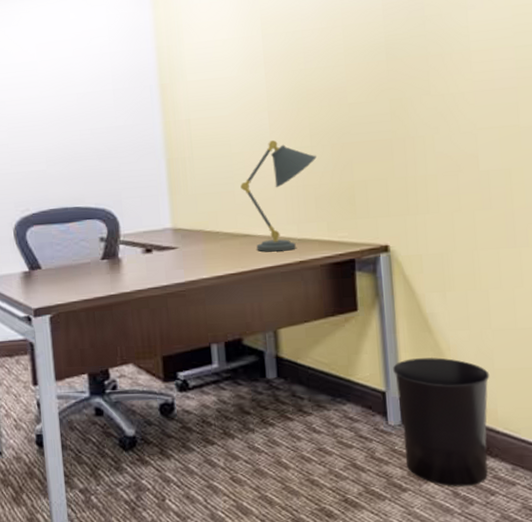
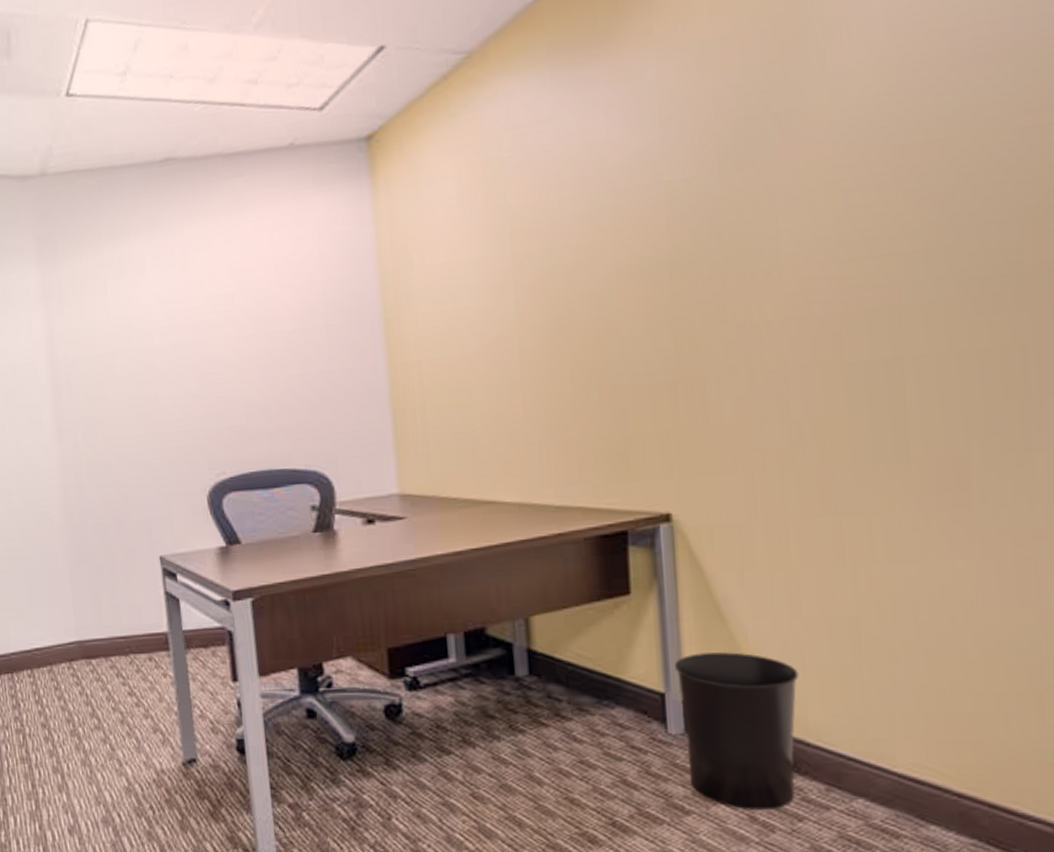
desk lamp: present [240,140,317,252] -> none [484,385,580,523]

